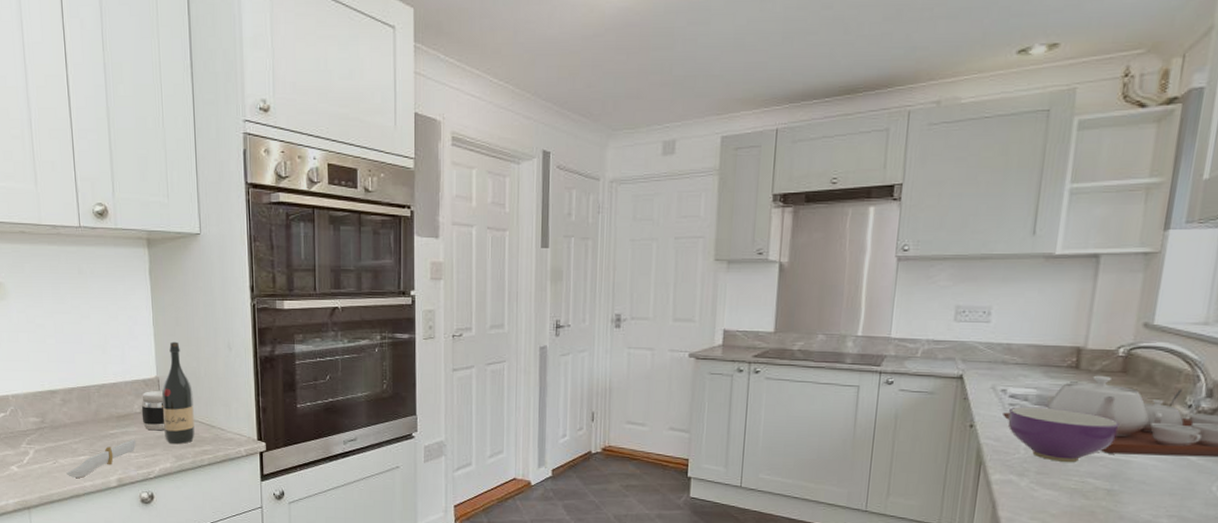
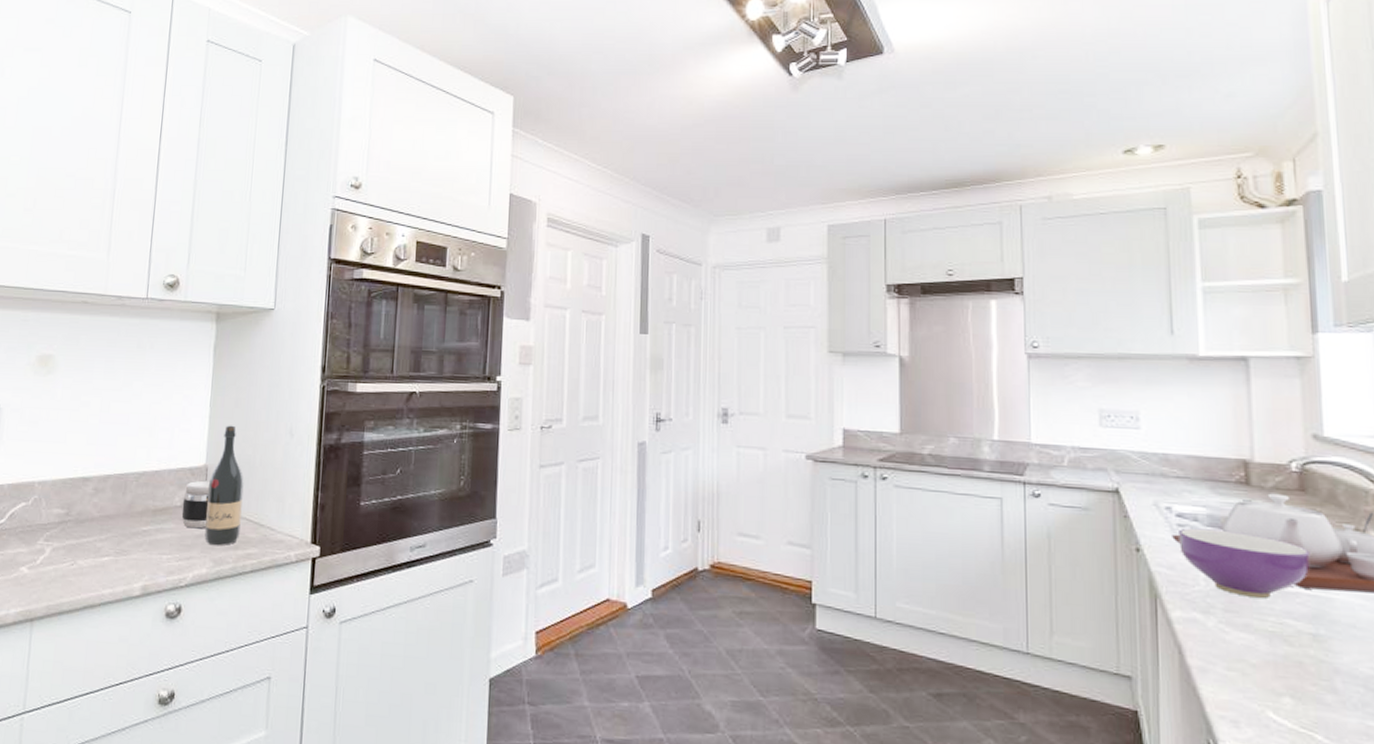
knife: present [66,439,136,478] -> none [84,538,171,584]

